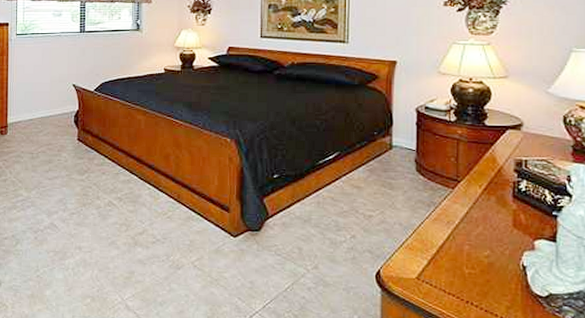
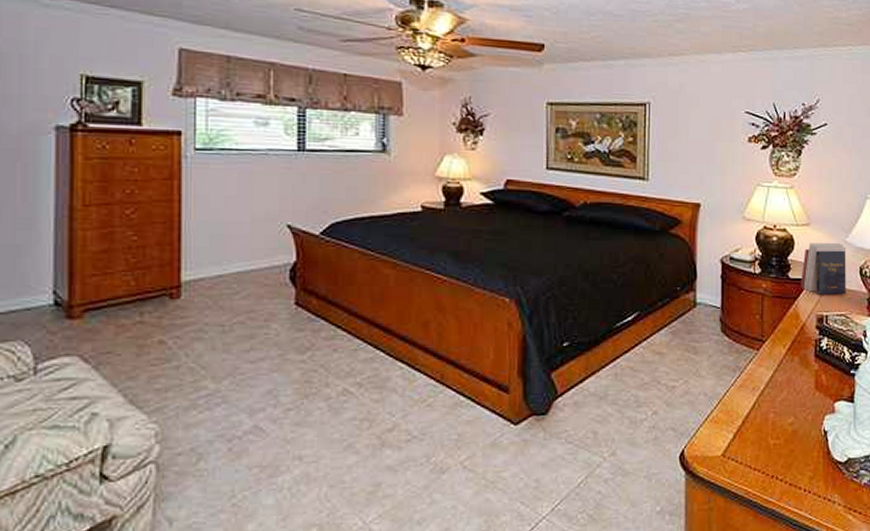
books: none [498,93,548,141] -> present [801,242,846,295]

